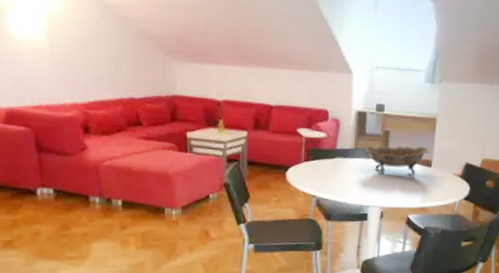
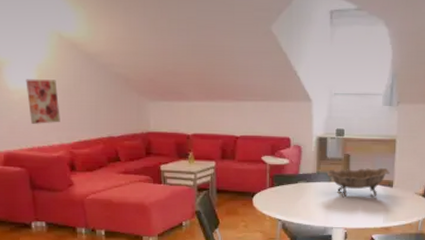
wall art: none [33,27,73,80] -> present [25,79,60,124]

